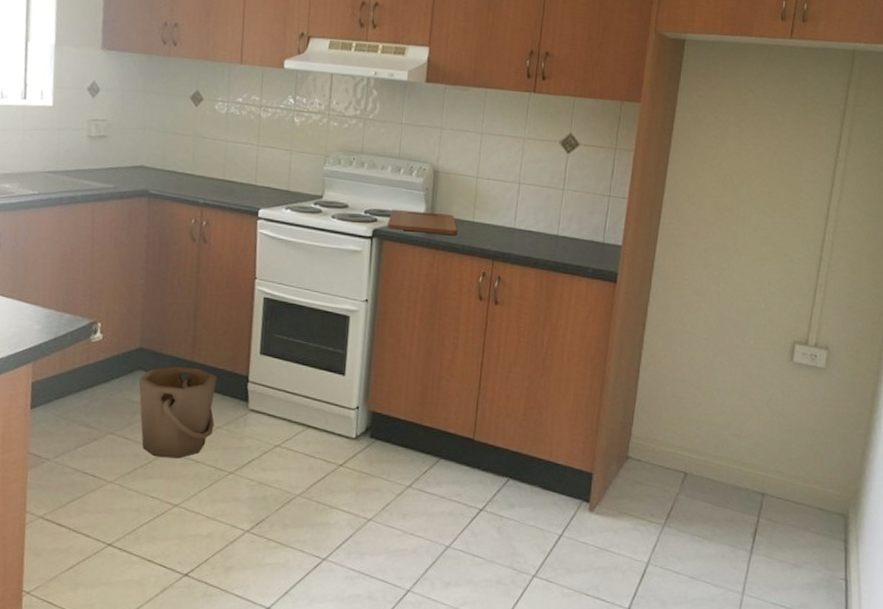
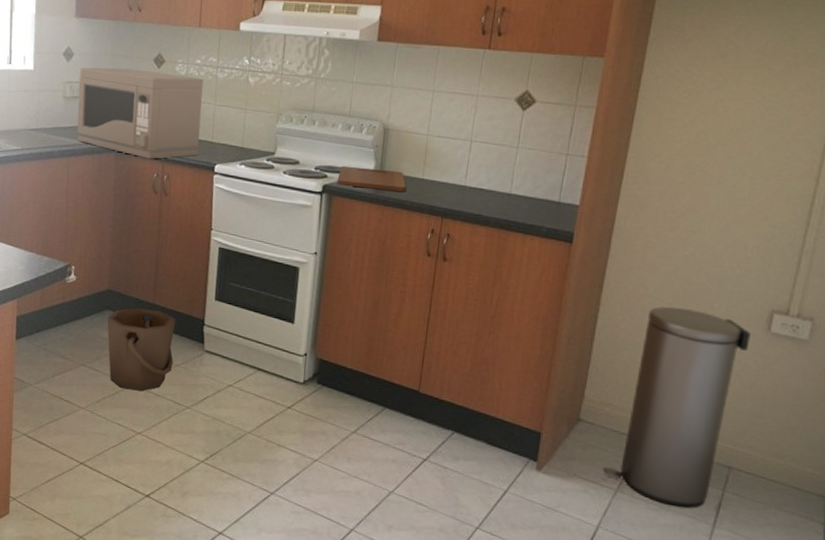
microwave: none [103,104,246,204] -> present [77,67,204,159]
pedal bin: none [650,342,776,537] -> present [602,306,751,508]

